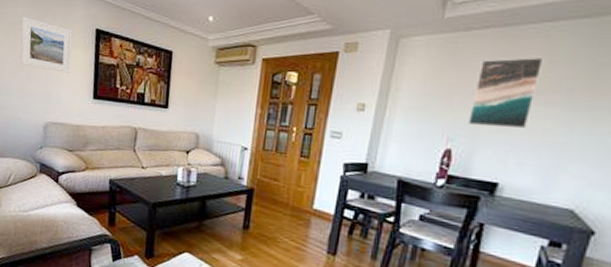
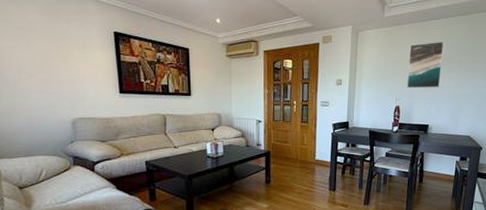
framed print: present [20,16,73,73] -> none [32,22,93,72]

